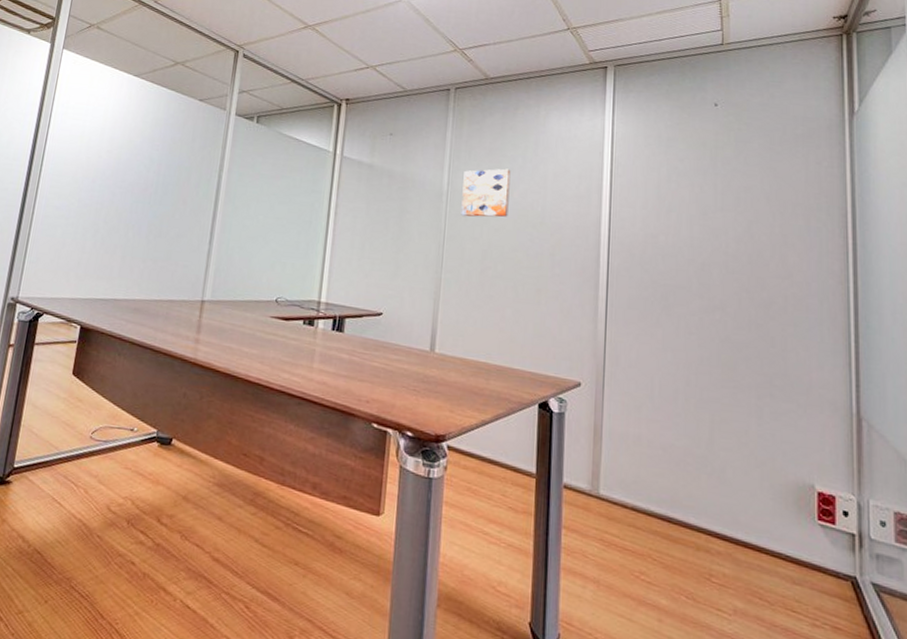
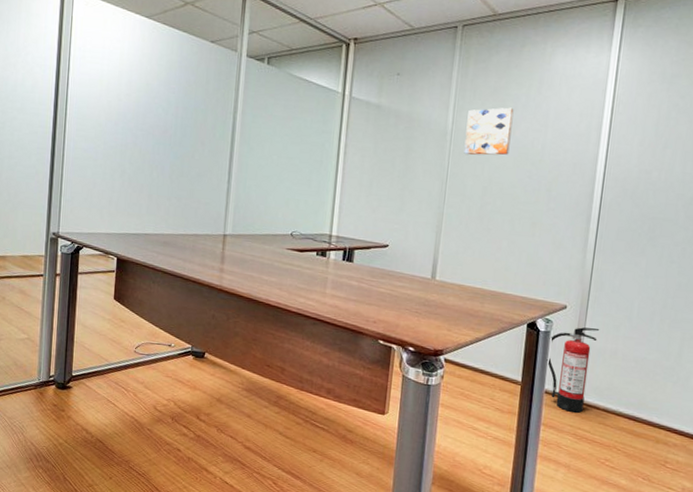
fire extinguisher: none [563,408,620,513] -> present [546,327,600,413]

